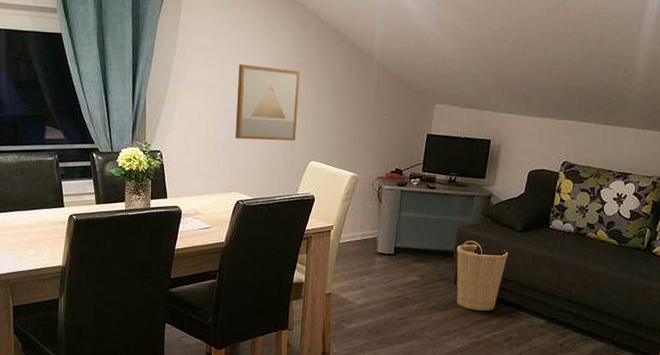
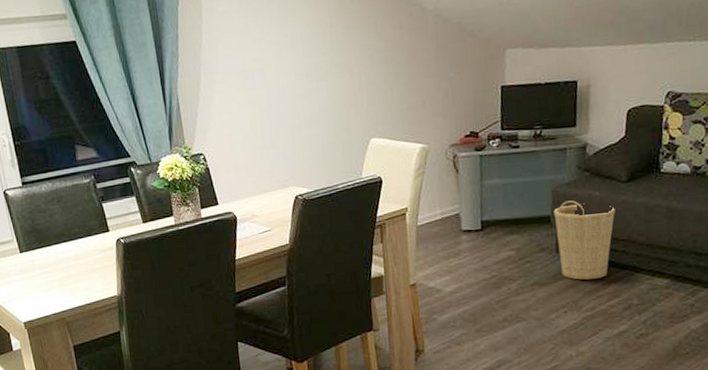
wall art: present [235,64,300,141] -> none [275,37,351,127]

